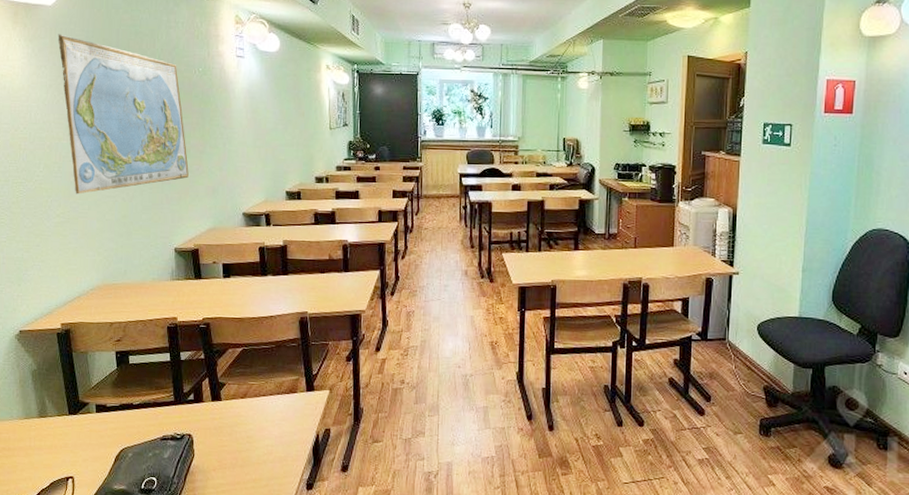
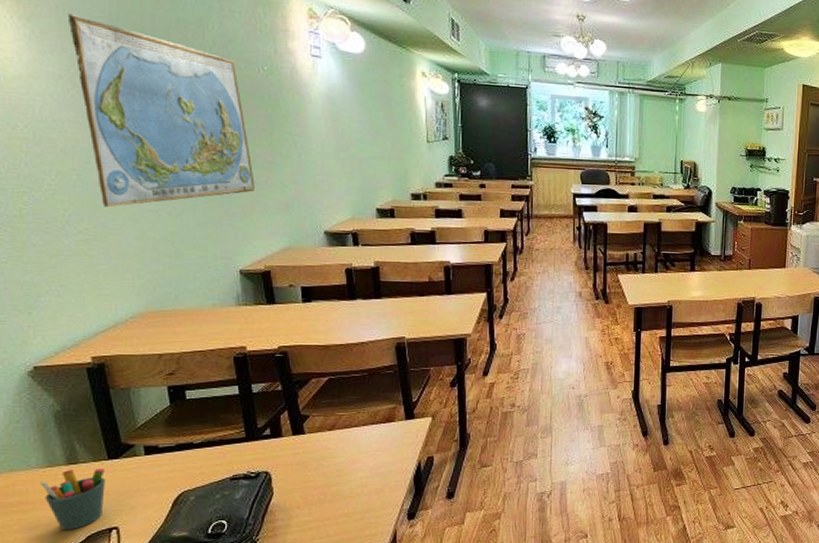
pen holder: none [19,421,66,476] -> present [40,467,105,530]

